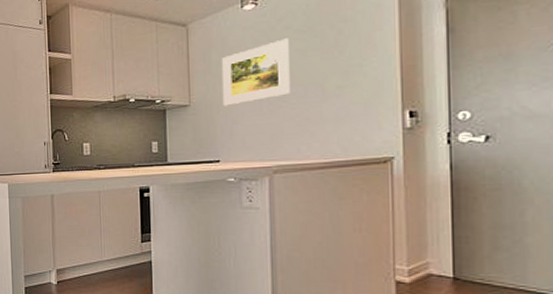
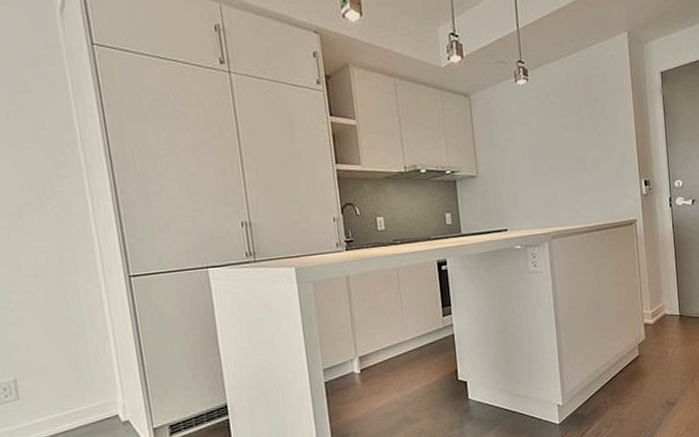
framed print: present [221,38,290,106] -> none [502,113,560,177]

